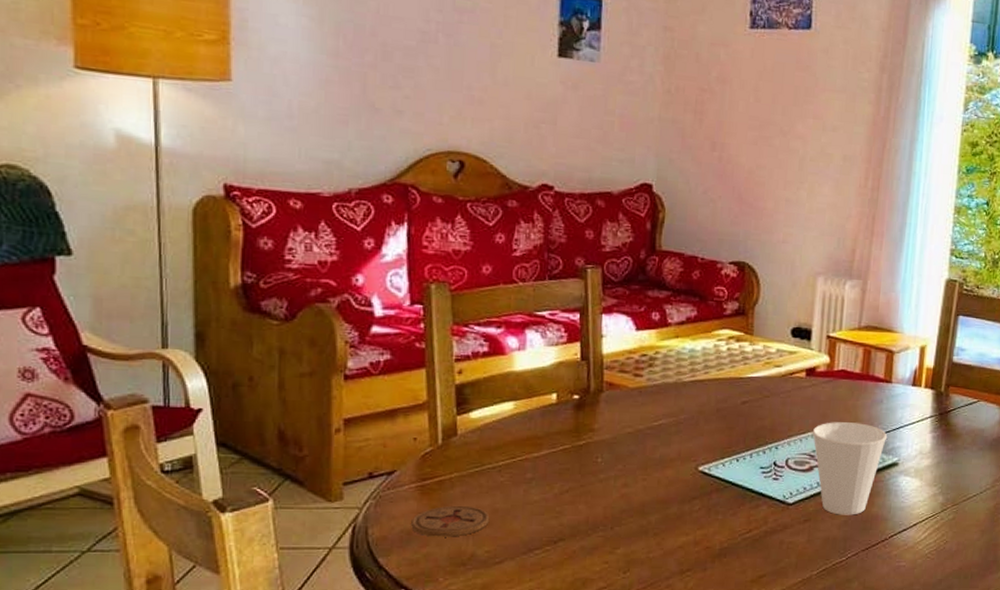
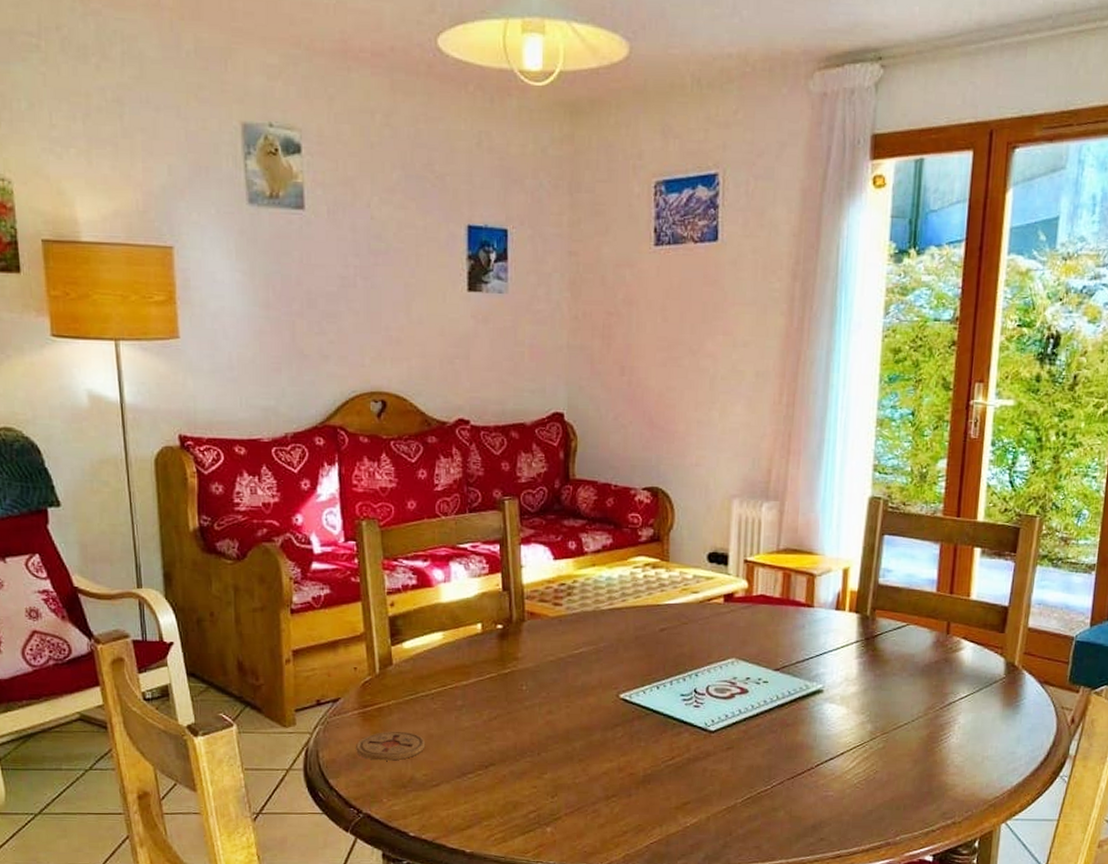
cup: present [812,422,887,515] -> none [732,648,810,743]

